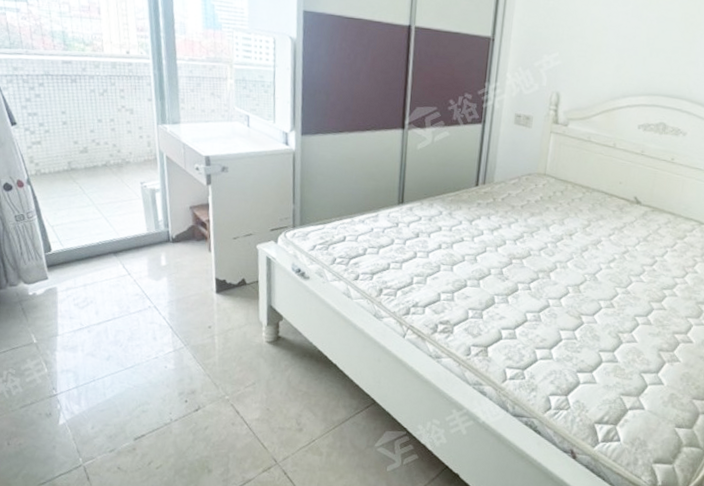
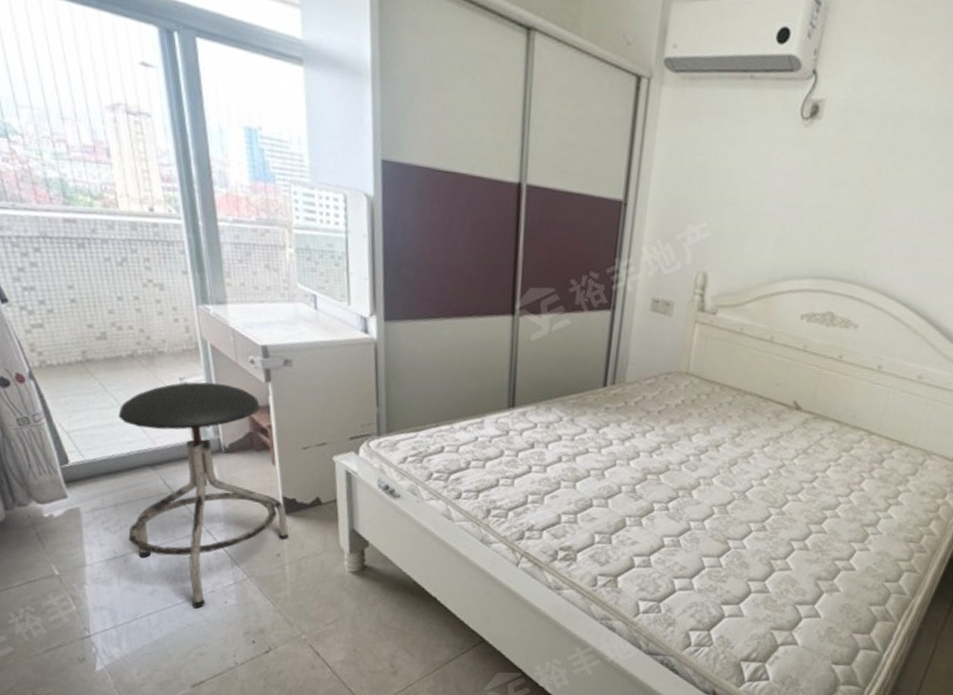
stool: none [92,185,219,372] -> present [118,382,289,609]

